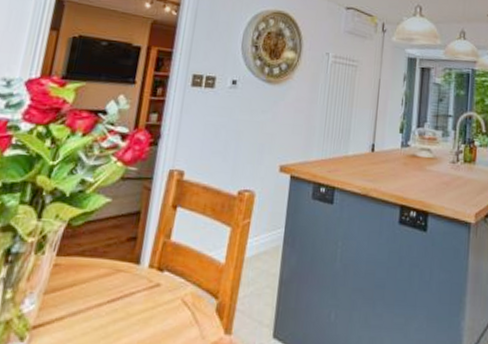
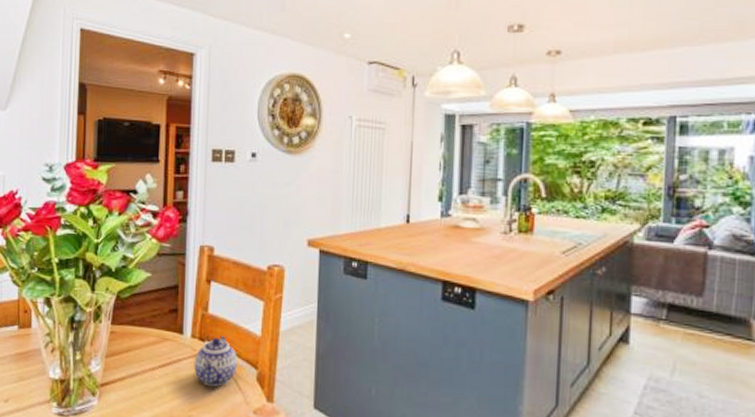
teapot: none [147,264,197,322] -> present [194,335,237,387]

